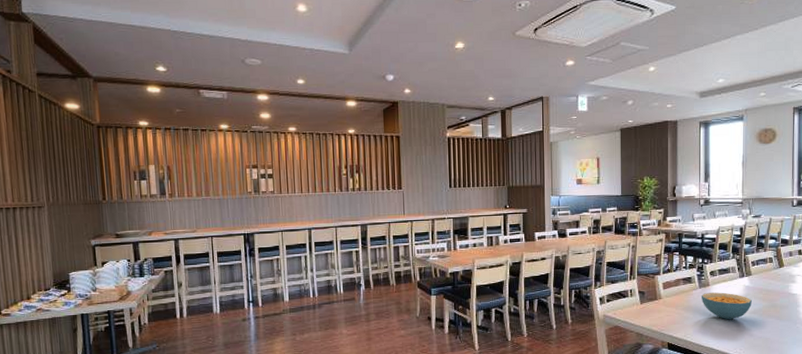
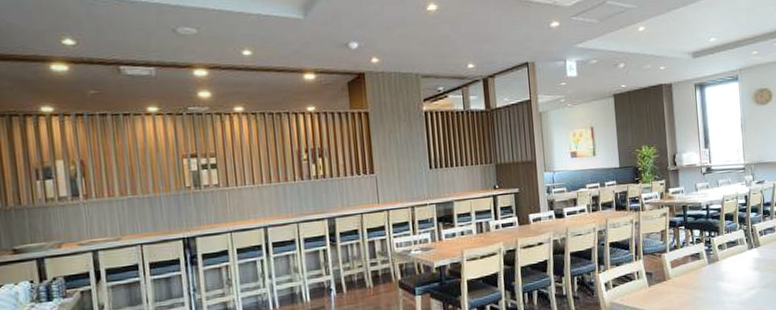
cereal bowl: present [701,292,752,319] -> none [711,267,763,297]

